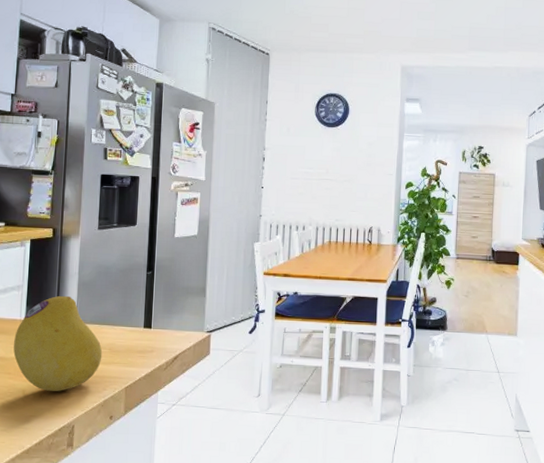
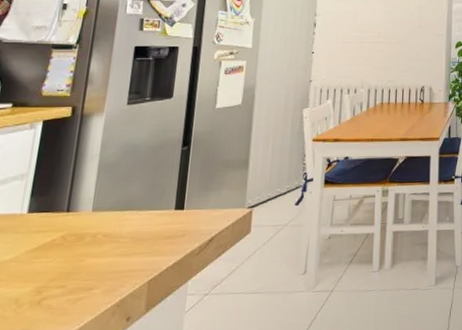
fruit: present [13,295,103,391] -> none [8,181,123,297]

